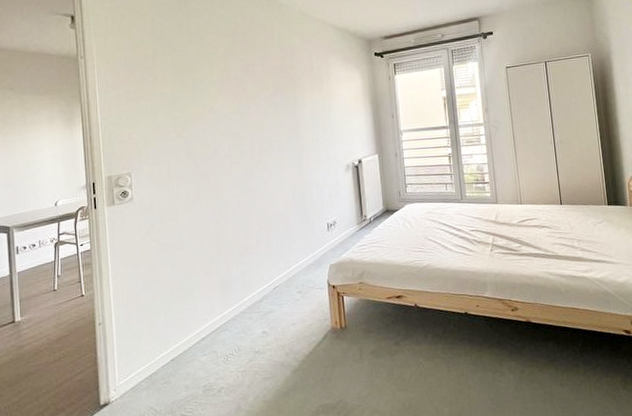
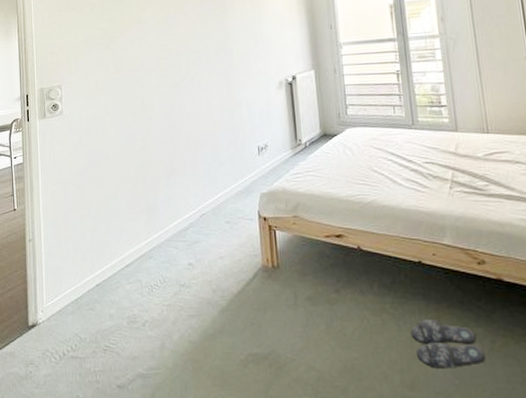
slippers: none [458,359,516,399] -> present [410,320,485,369]

